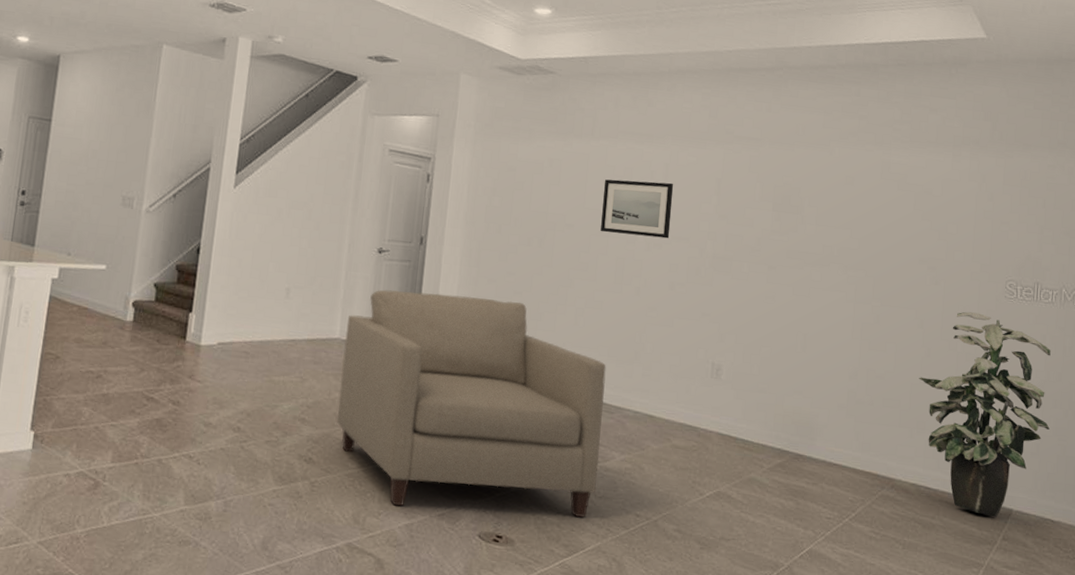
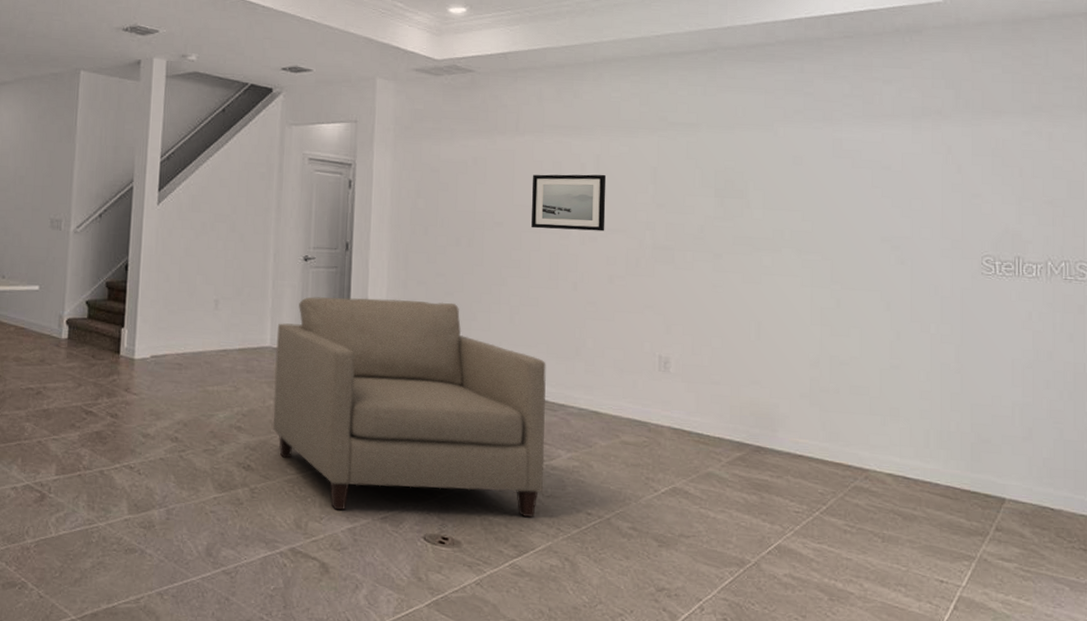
indoor plant: present [919,311,1051,517] -> none [889,291,1043,507]

